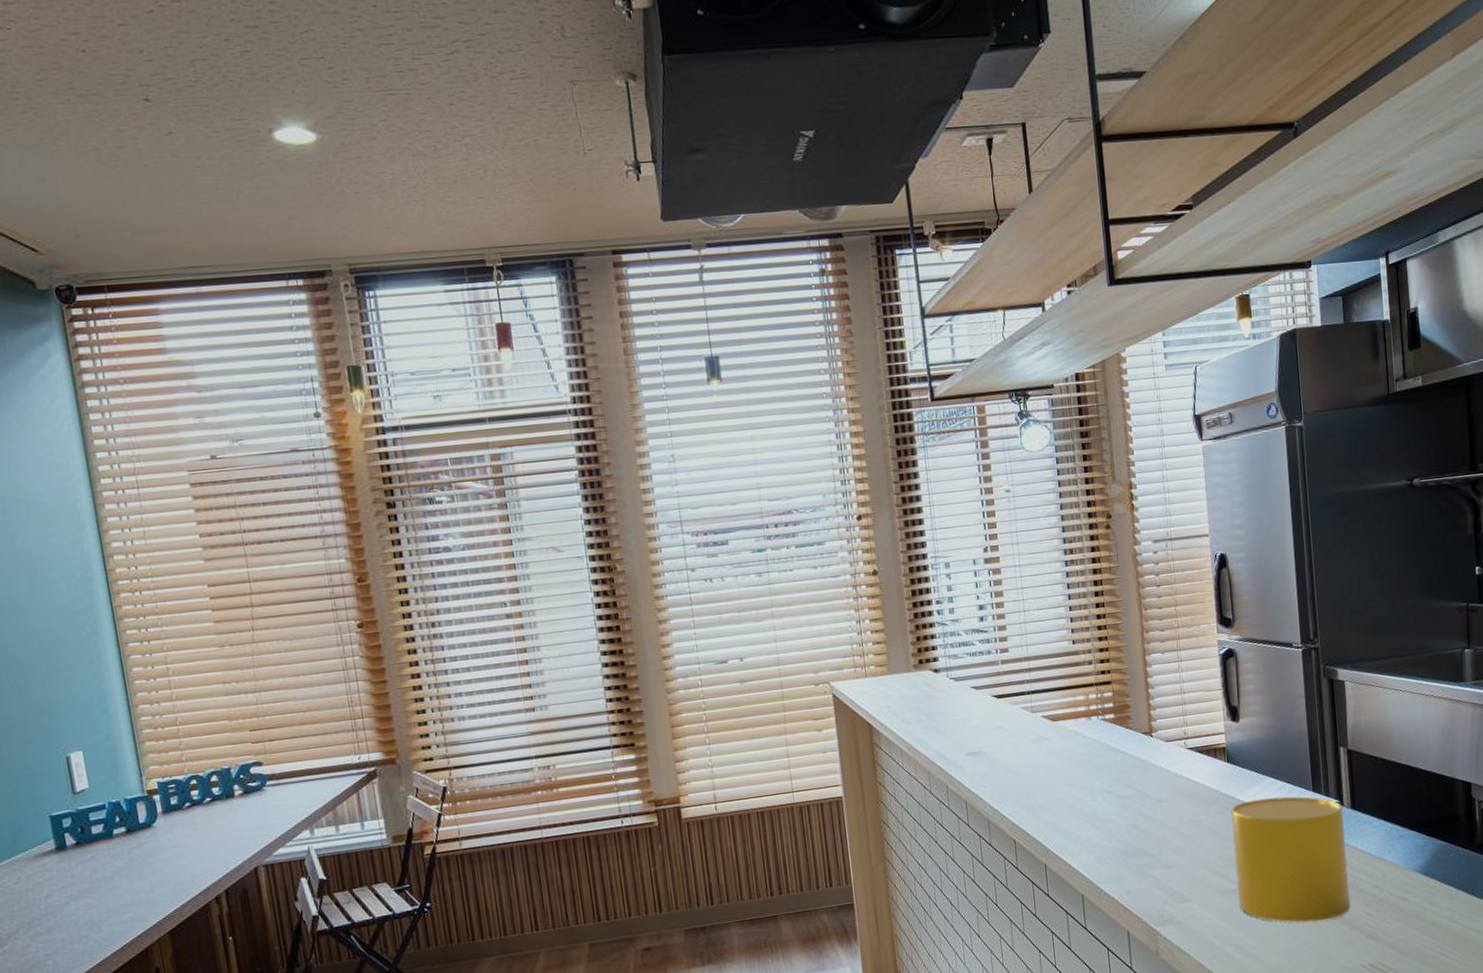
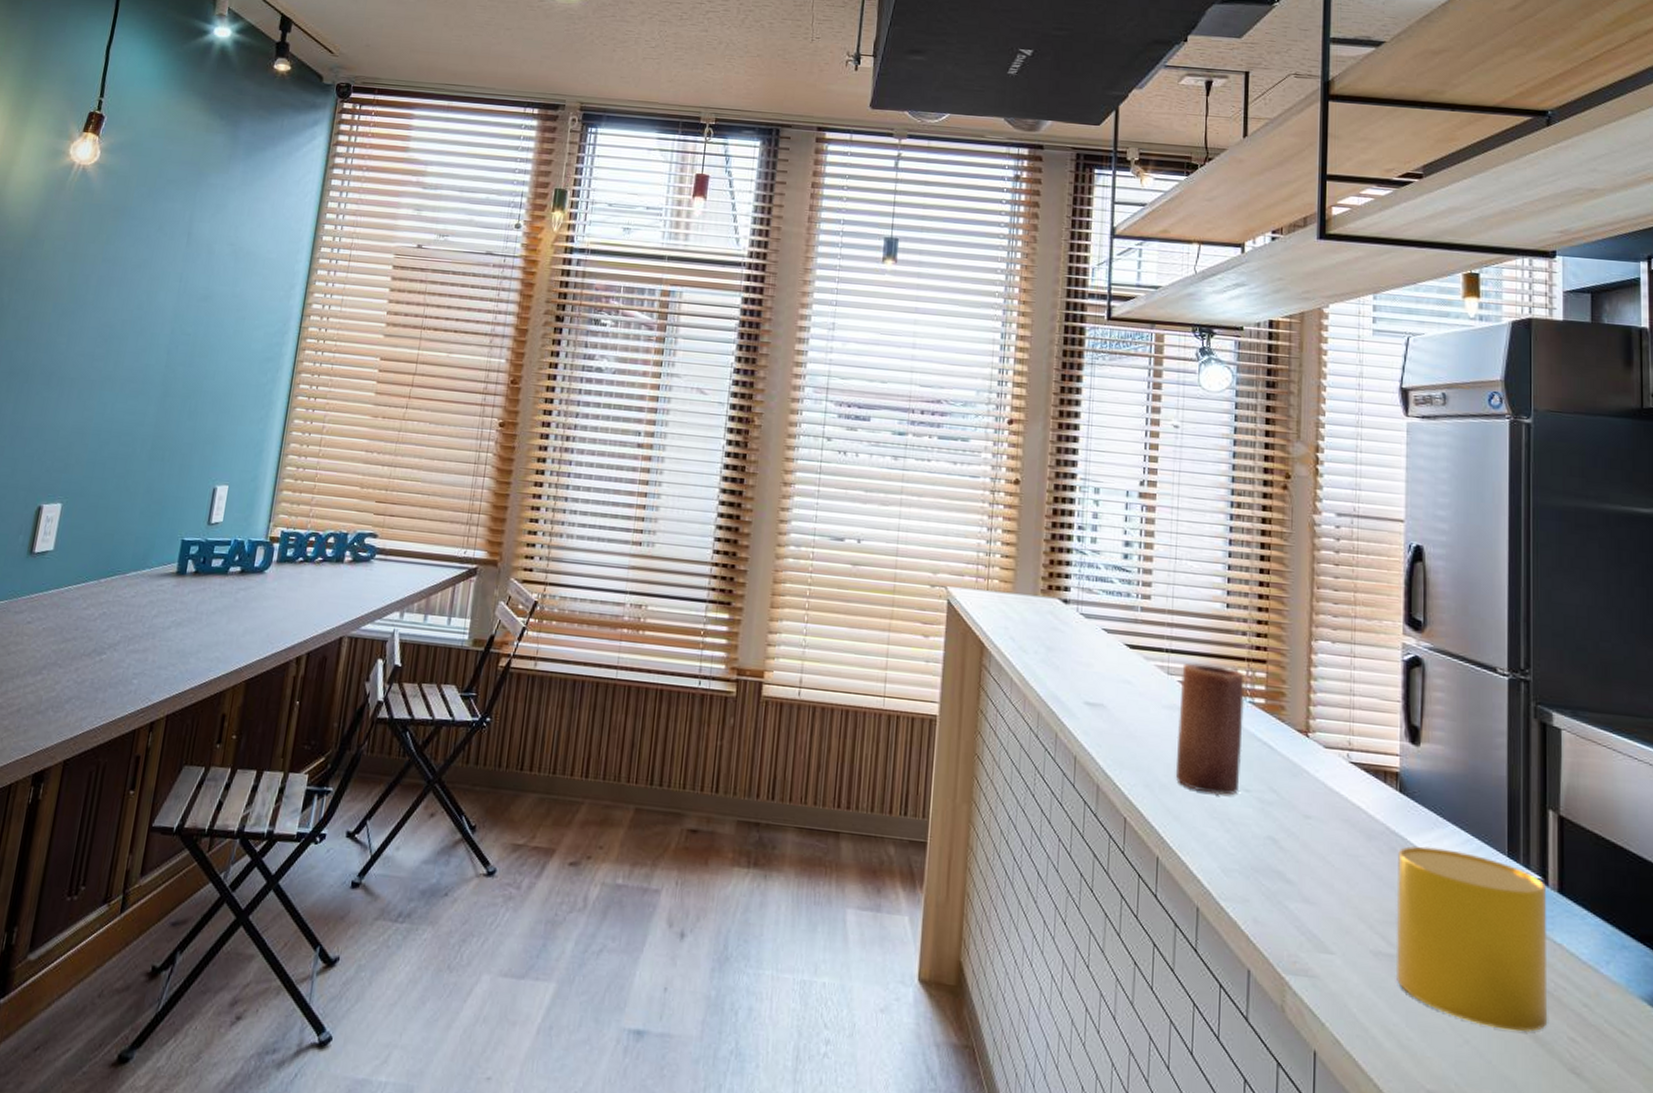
candle: none [1043,694,1103,803] -> present [1175,662,1245,795]

